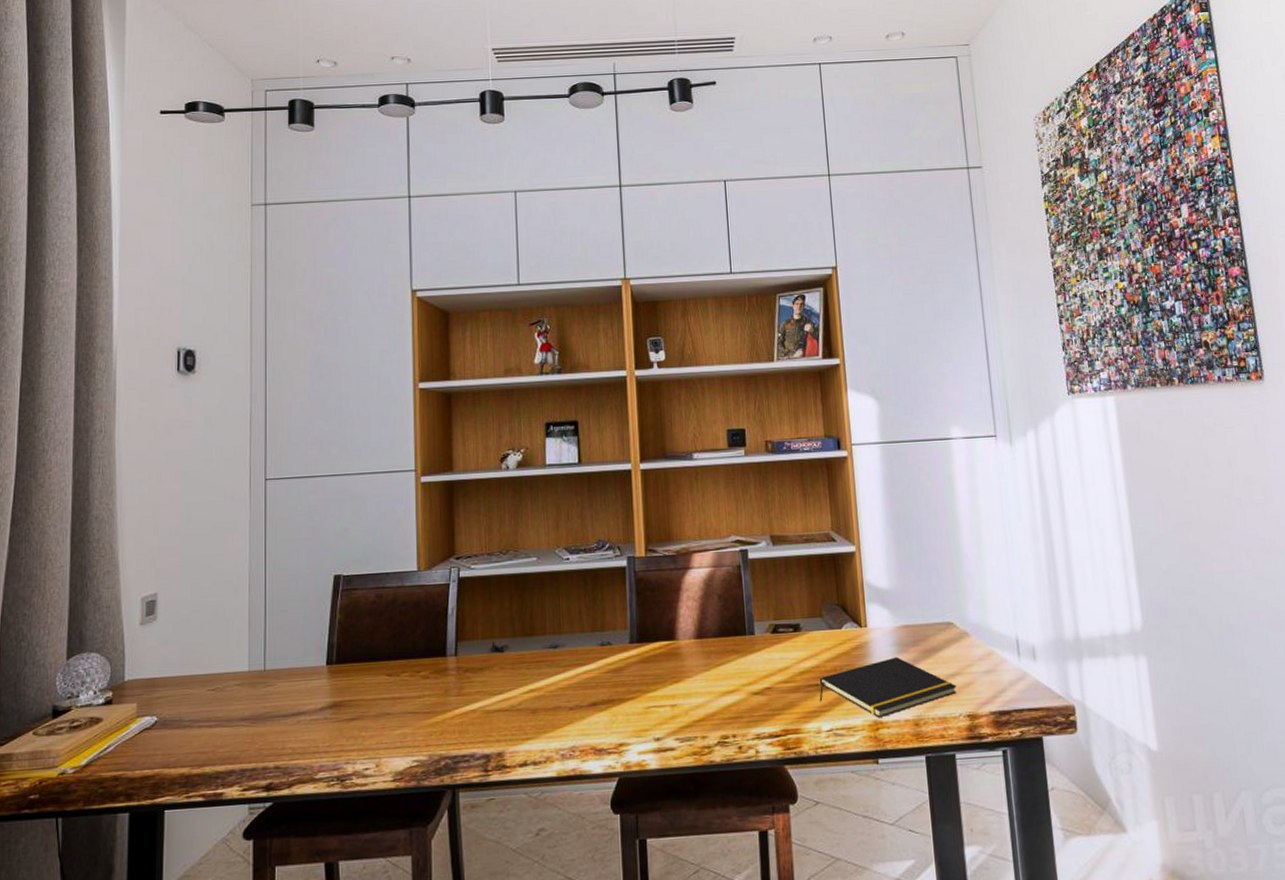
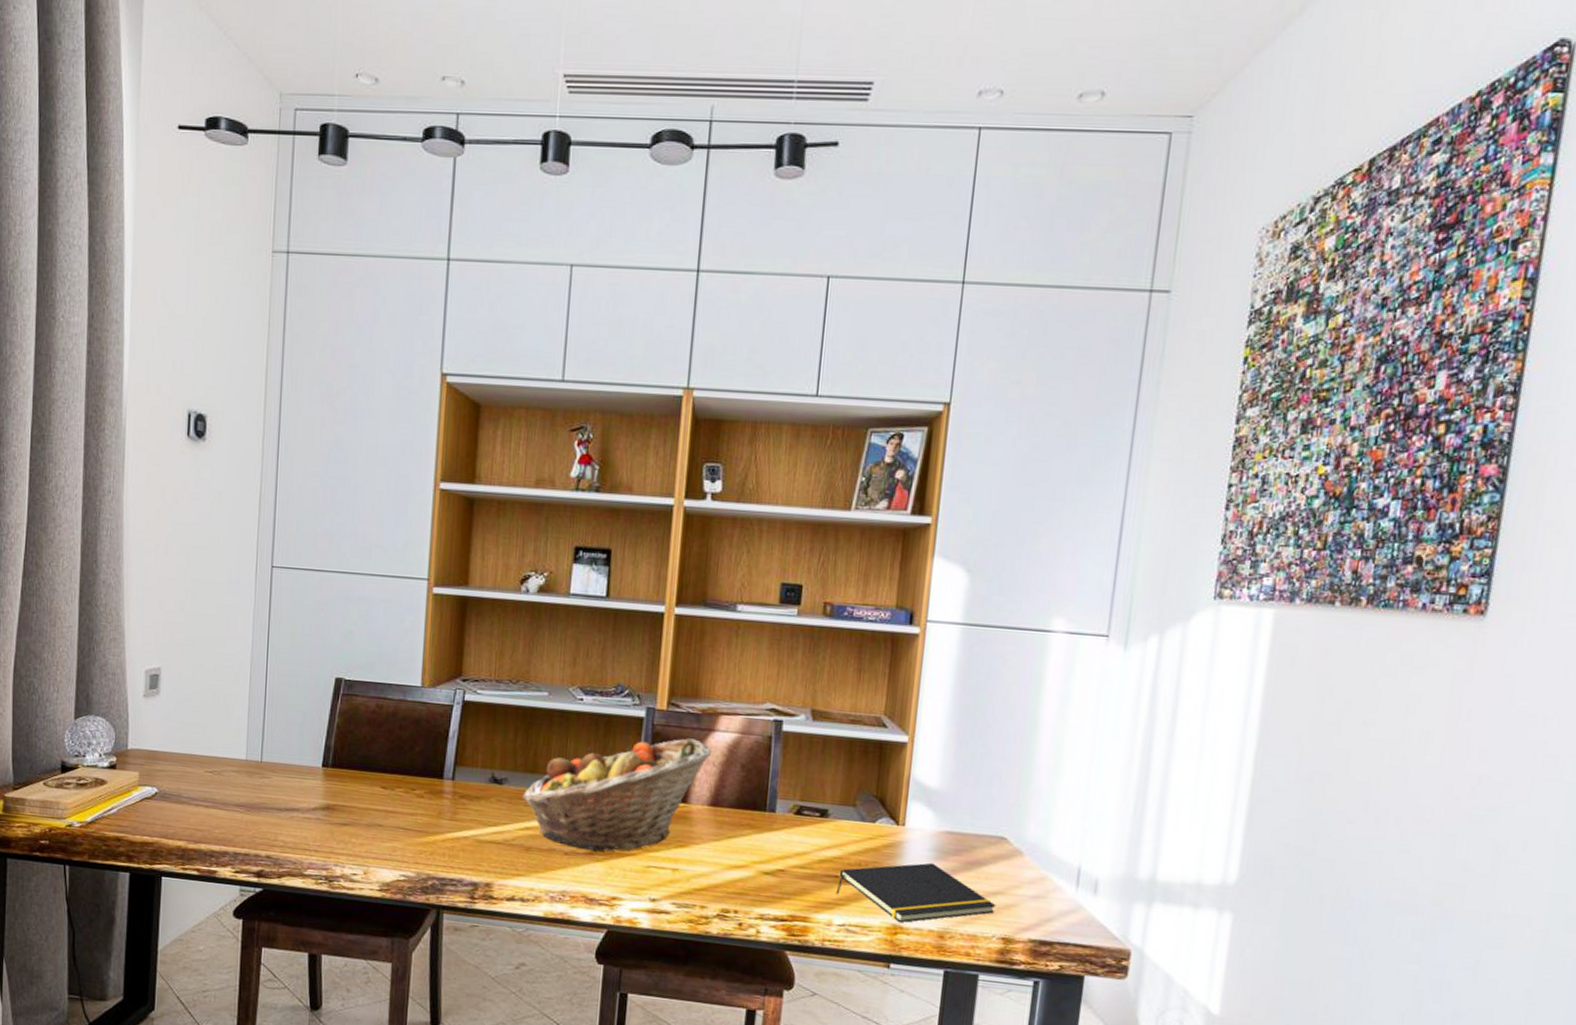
fruit basket: none [522,579,690,702] -> present [521,738,711,851]

